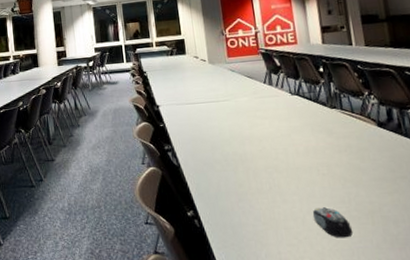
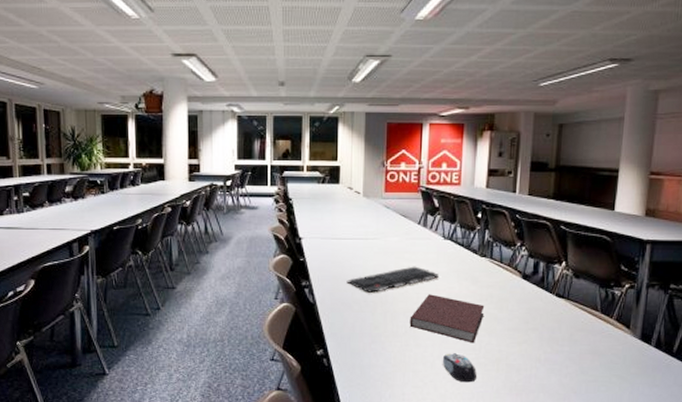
keyboard: none [205,123,293,152] -> present [346,266,439,293]
notebook: none [272,149,347,196] -> present [409,294,485,343]

